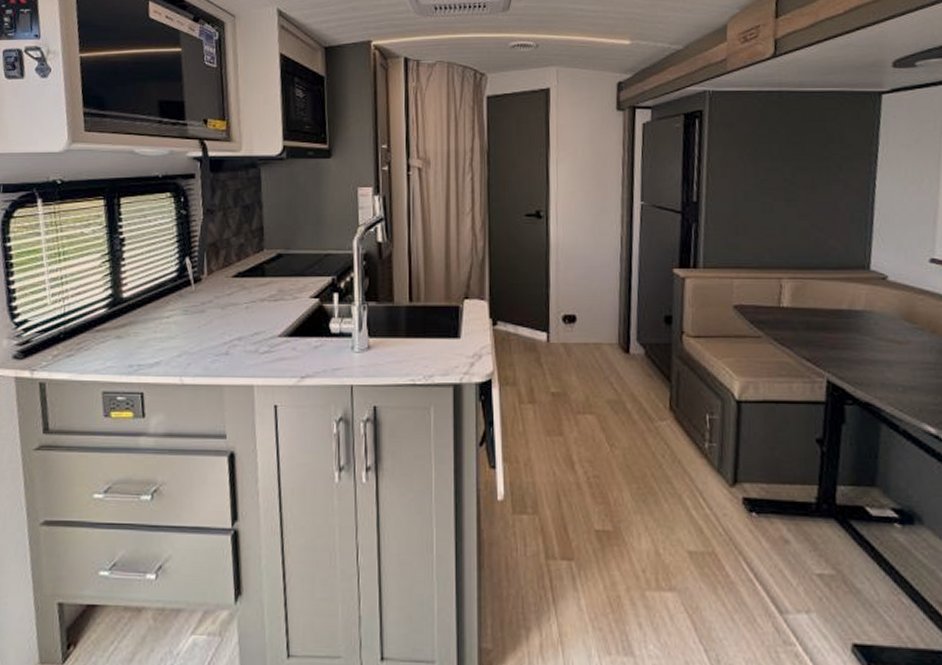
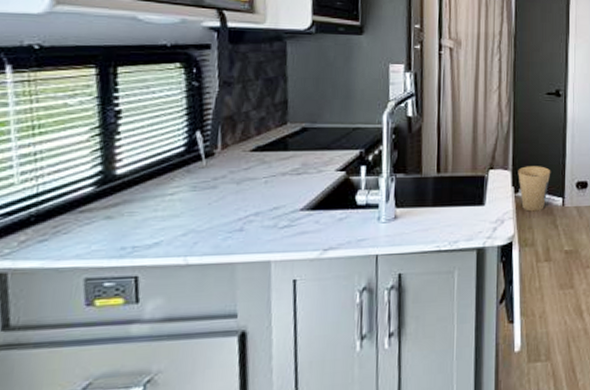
trash can: none [495,296,533,347] -> present [518,166,551,212]

